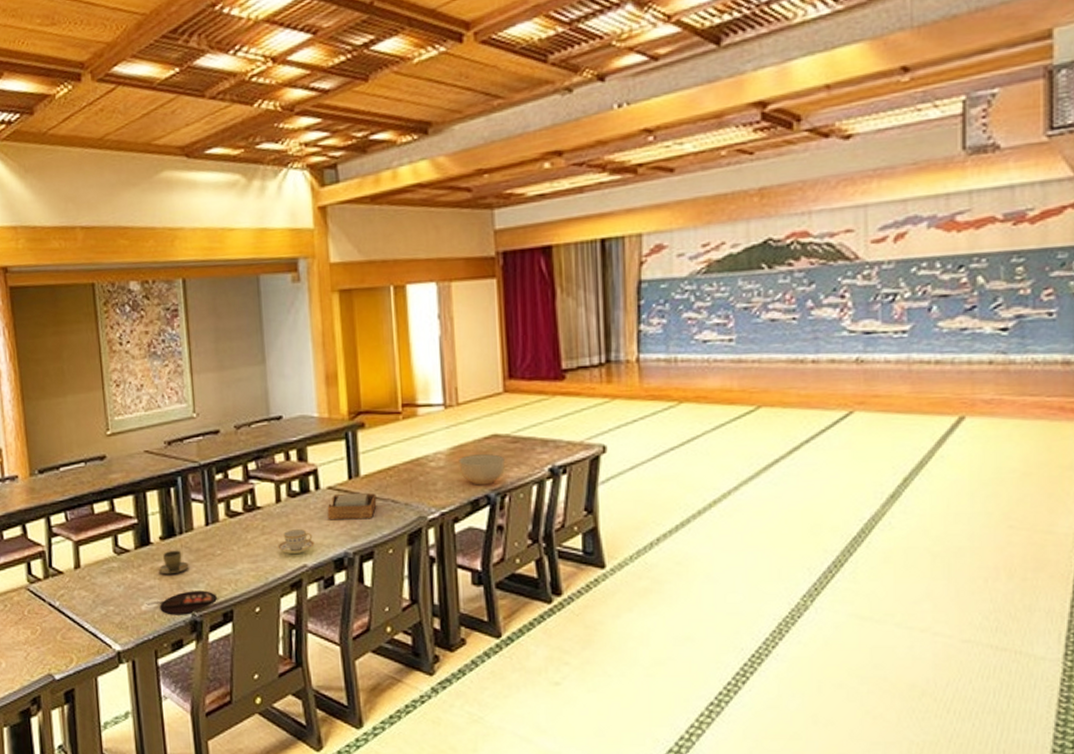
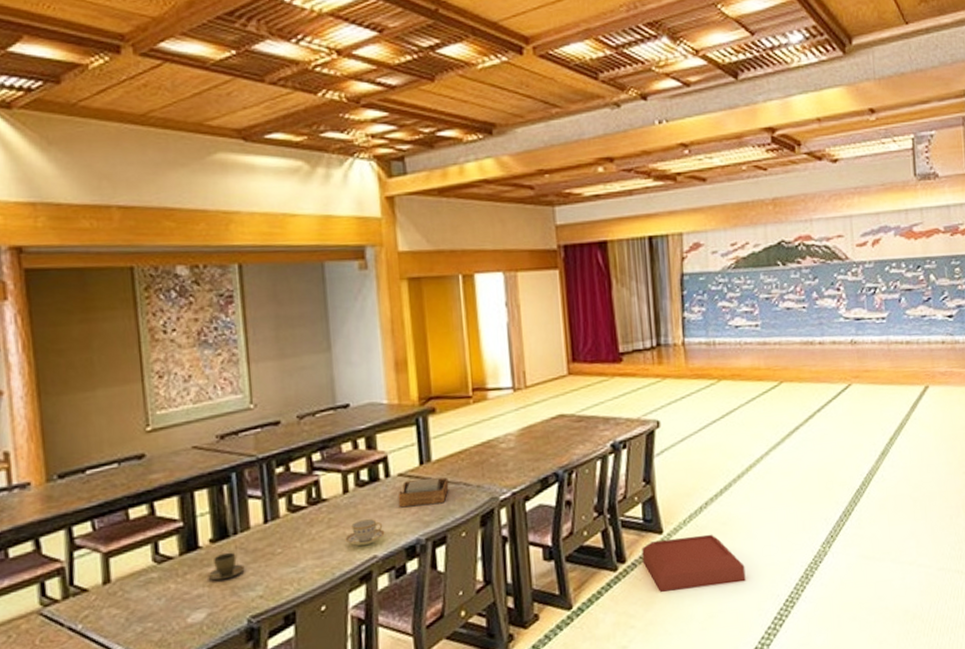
sushi: present [146,590,217,614] -> none [192,593,277,624]
bowl: present [458,454,506,486] -> none [528,433,572,464]
seat cushion: none [580,573,703,630] -> present [642,534,746,592]

